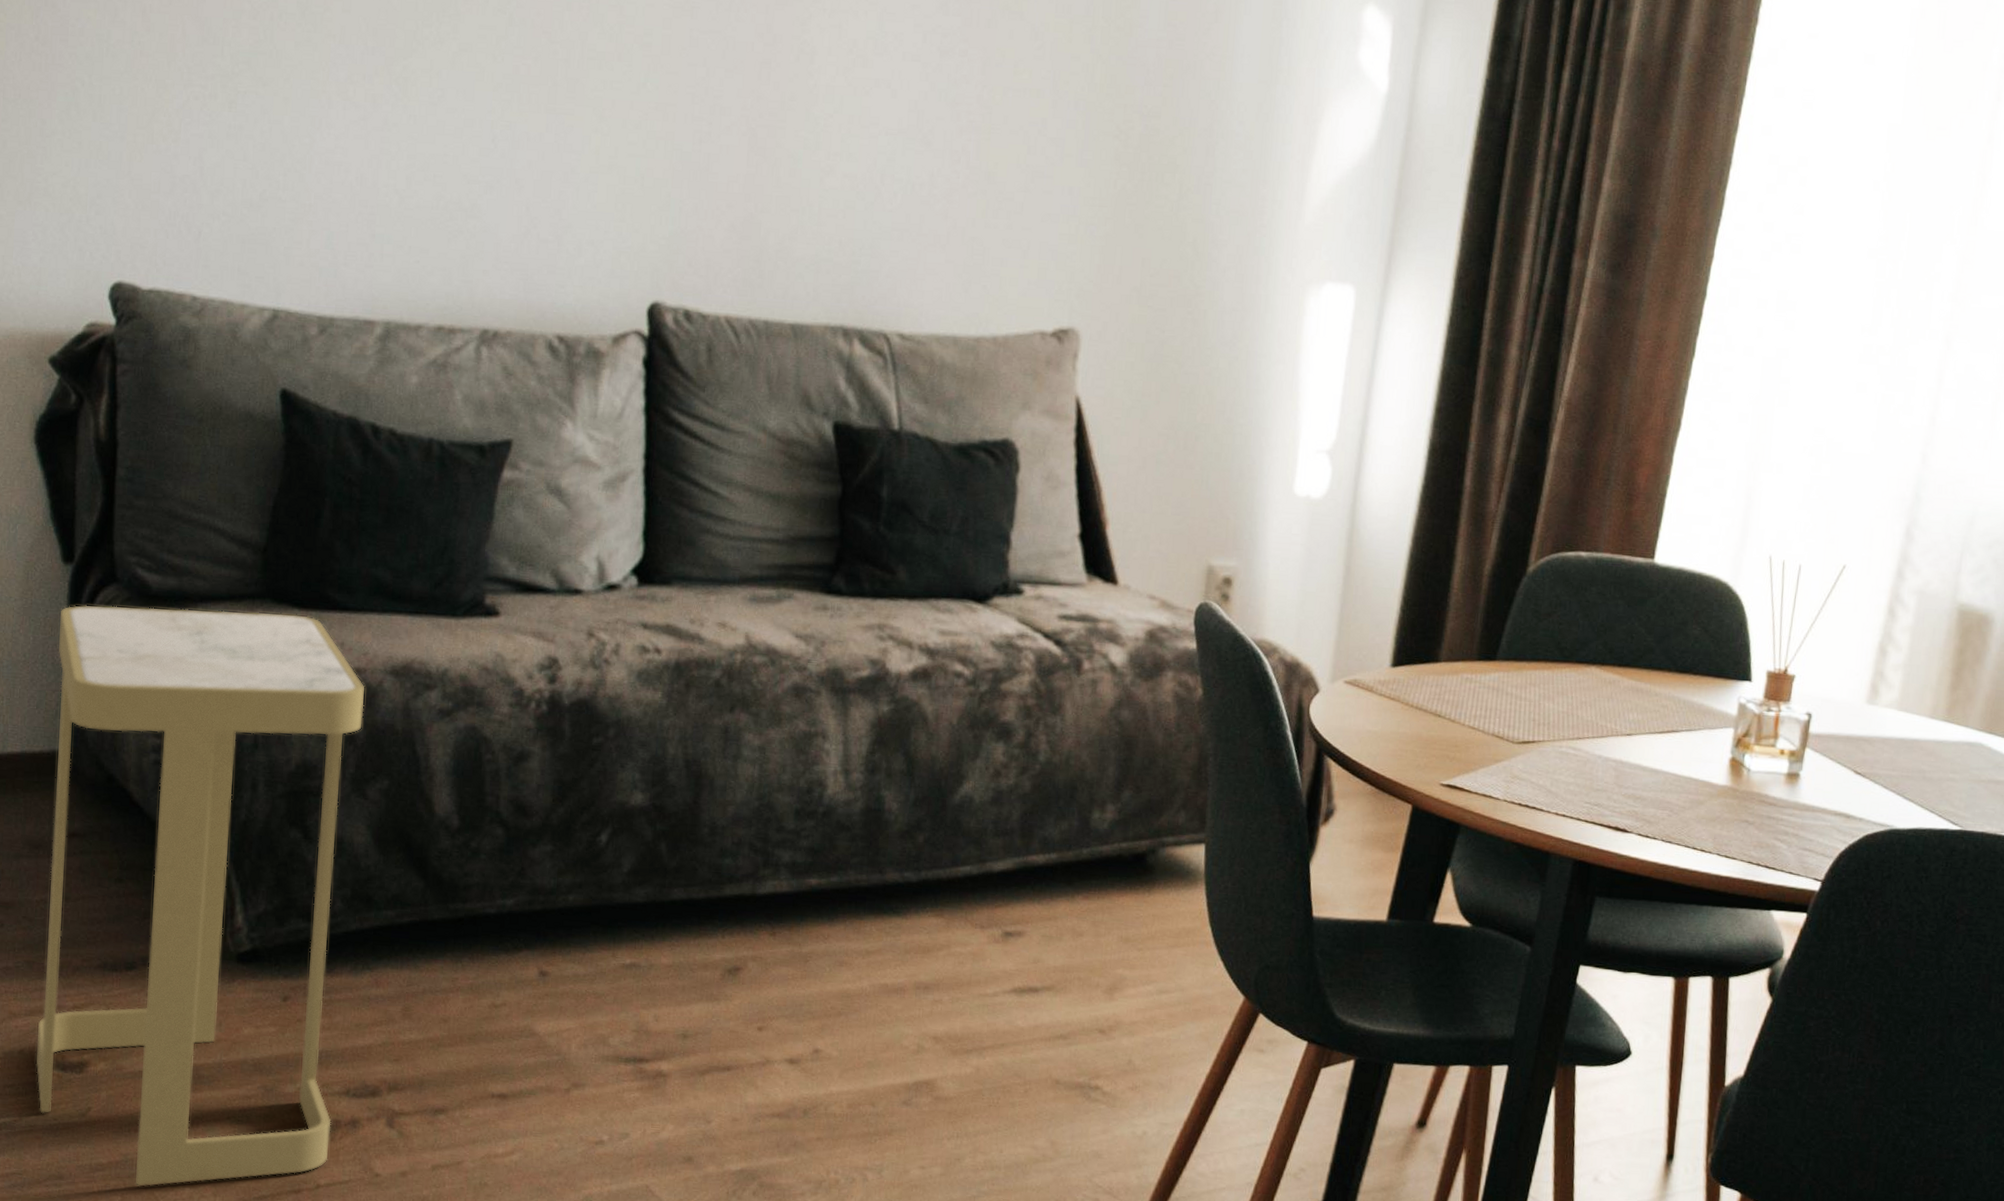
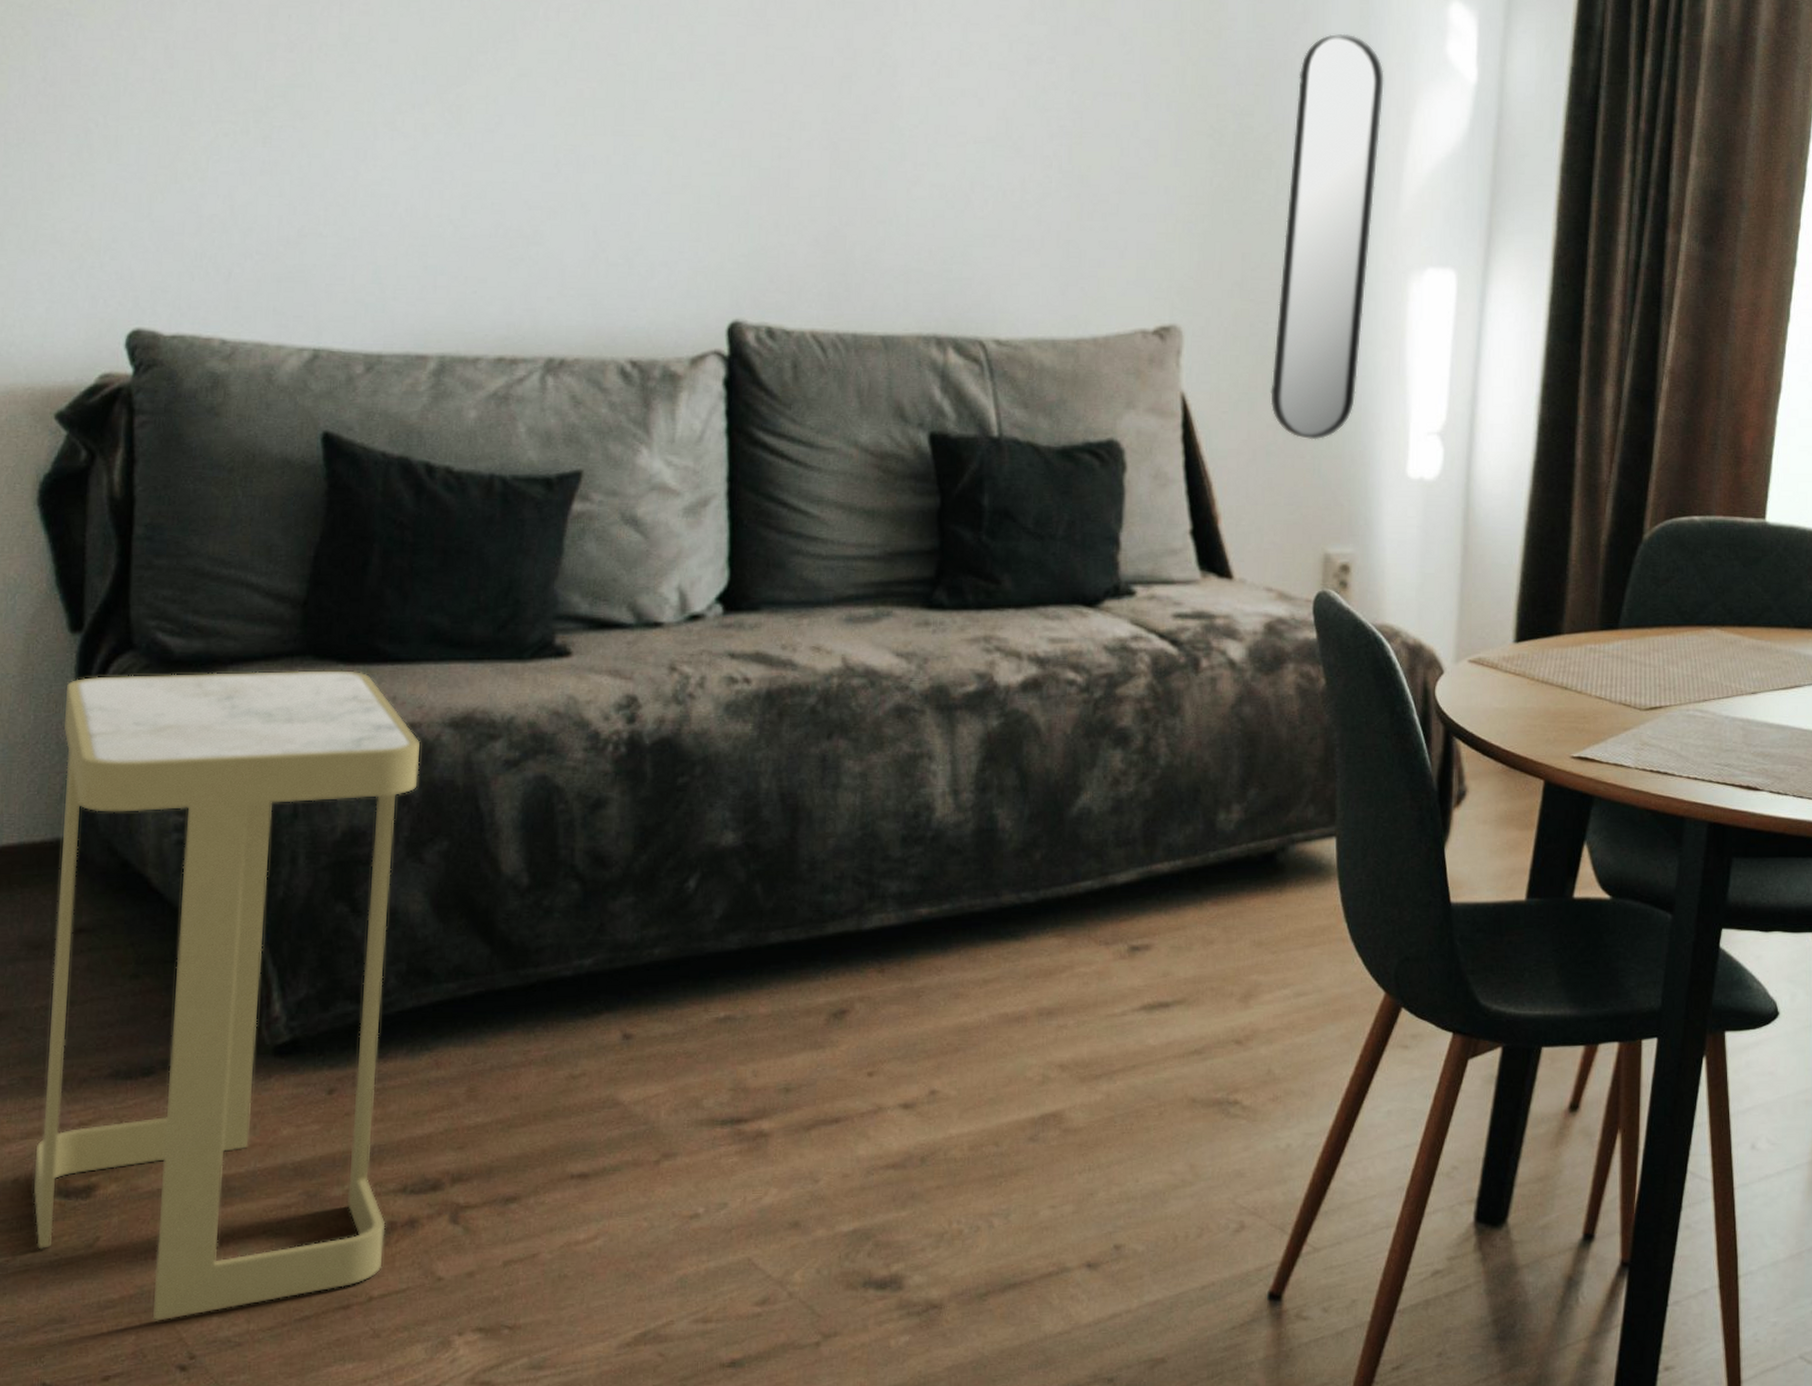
home mirror: none [1163,35,1294,452] -> present [1270,33,1384,440]

